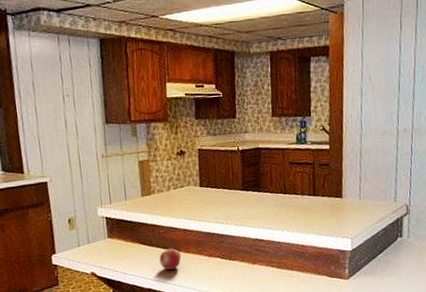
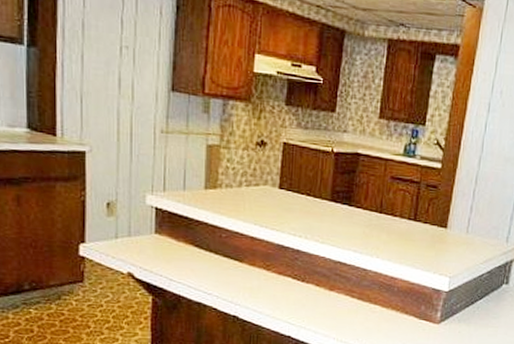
fruit: present [159,248,182,270] -> none [216,256,244,283]

